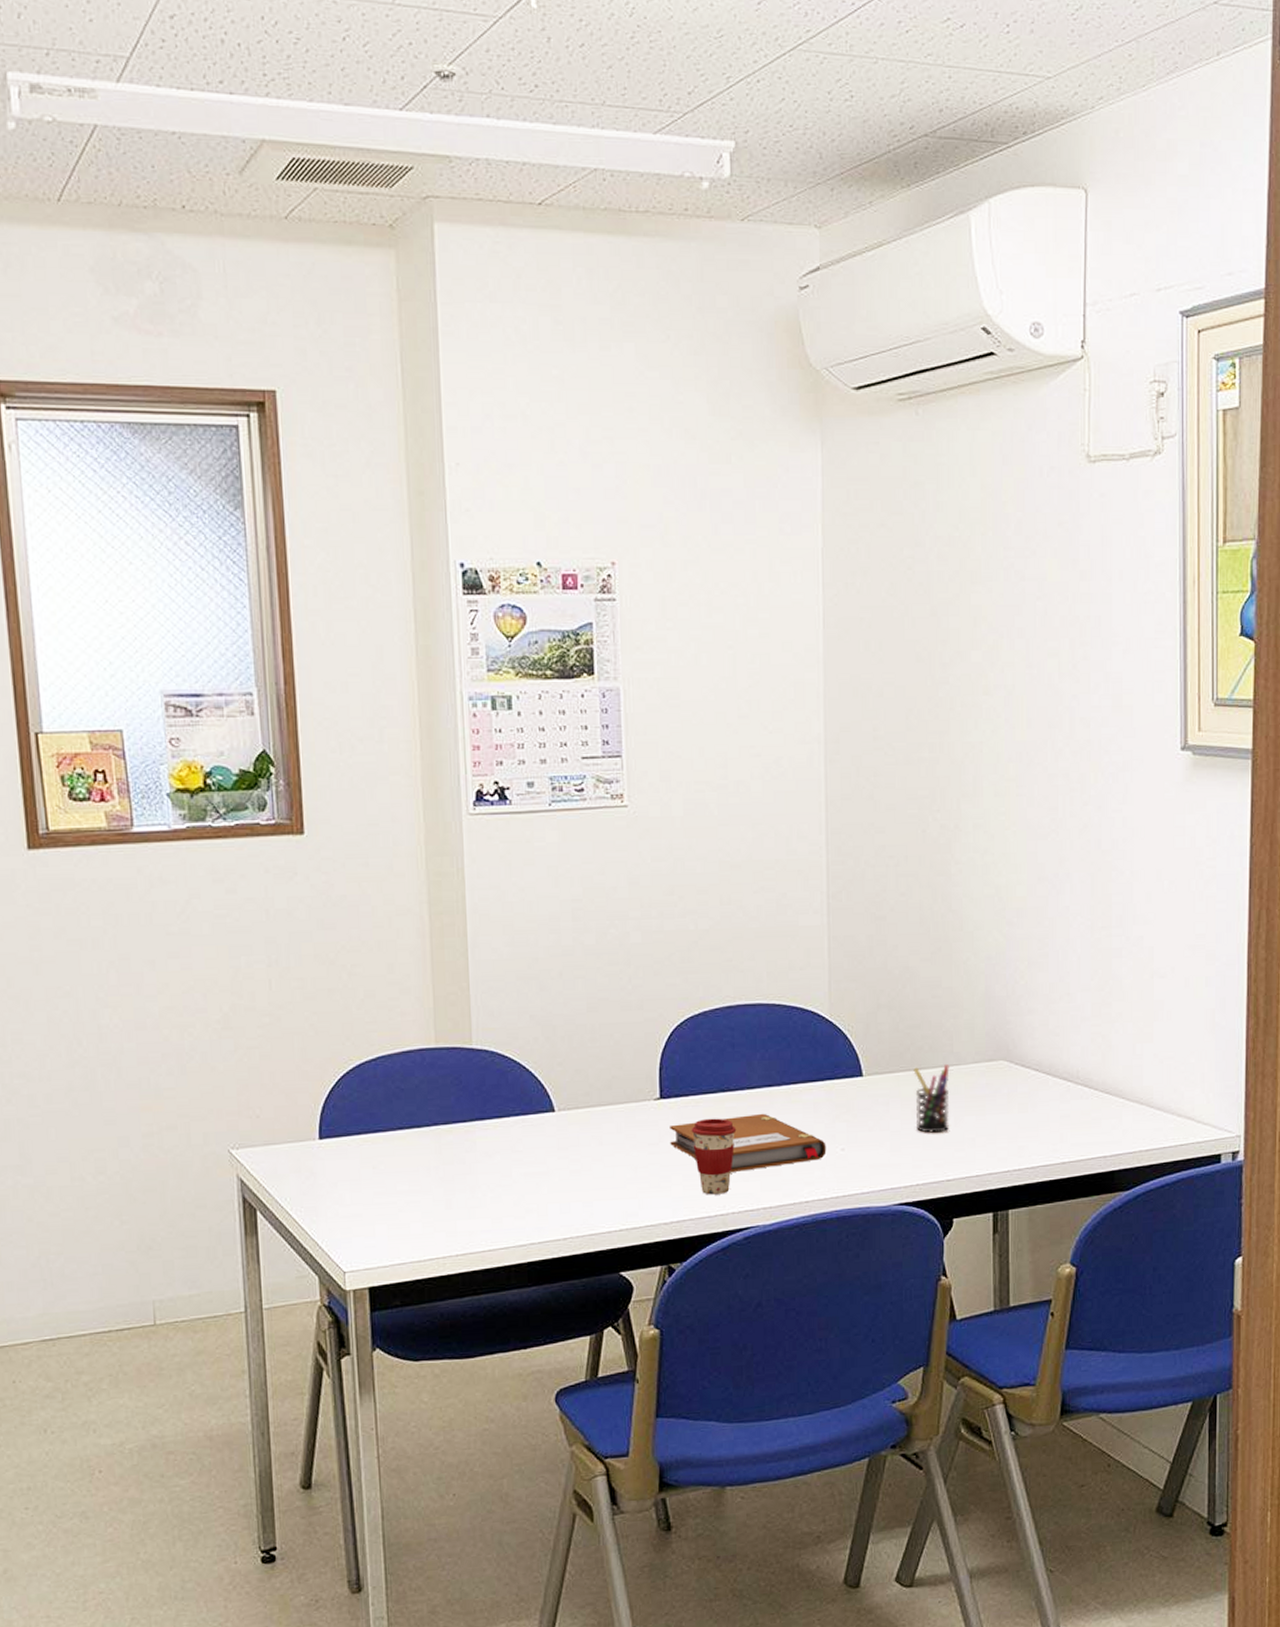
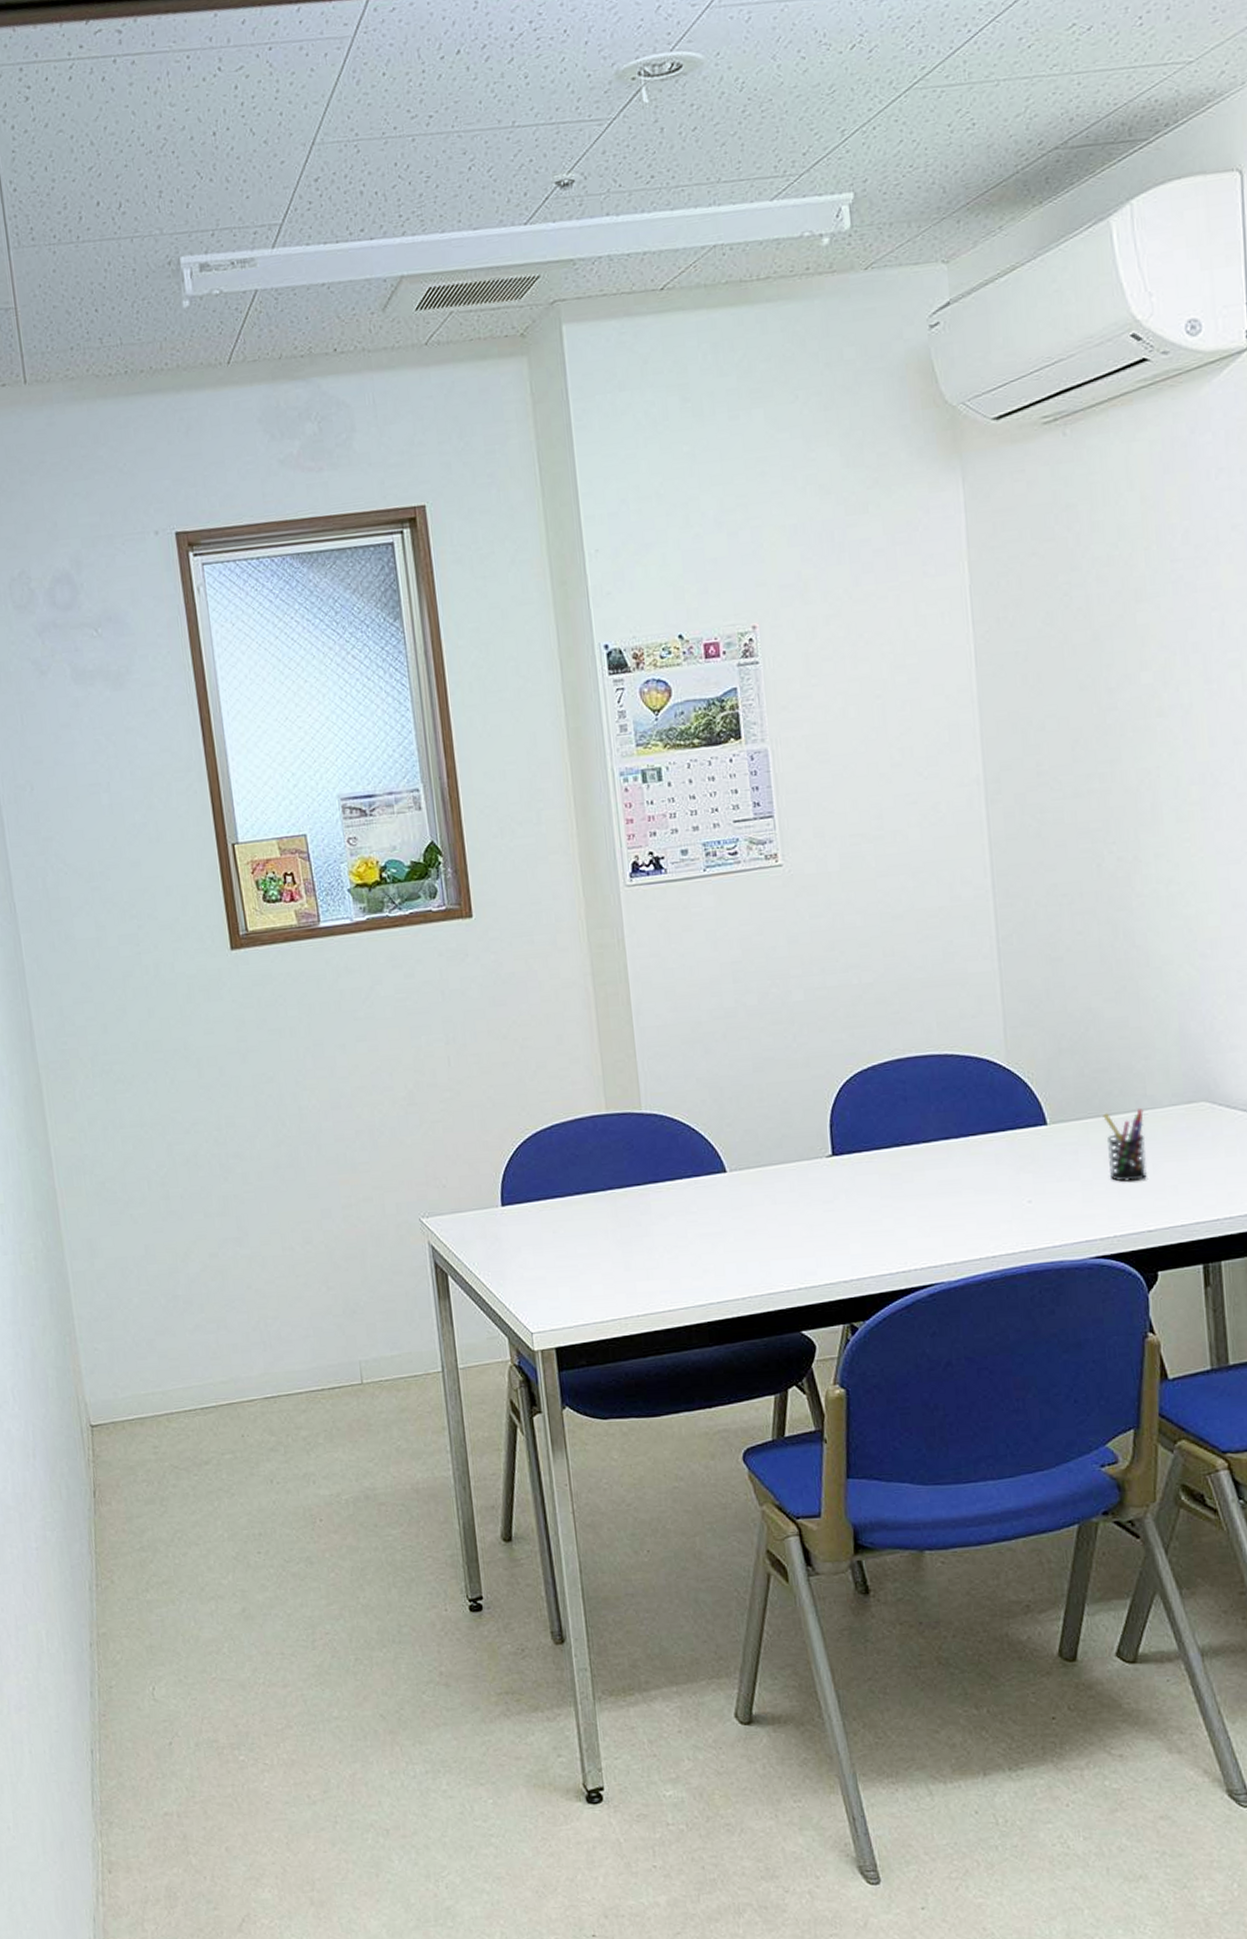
notebook: present [670,1113,827,1172] -> none [844,1166,1012,1228]
coffee cup: present [691,1118,737,1195] -> none [866,1173,914,1252]

